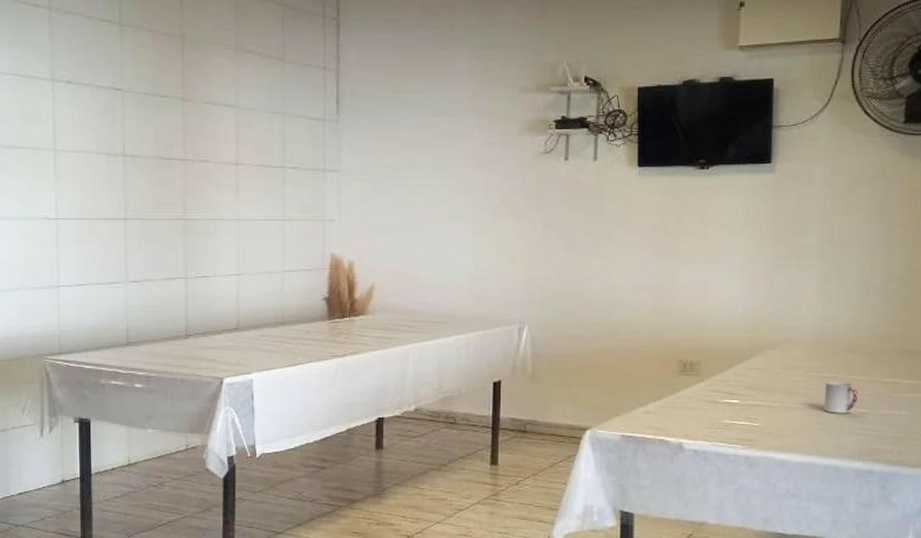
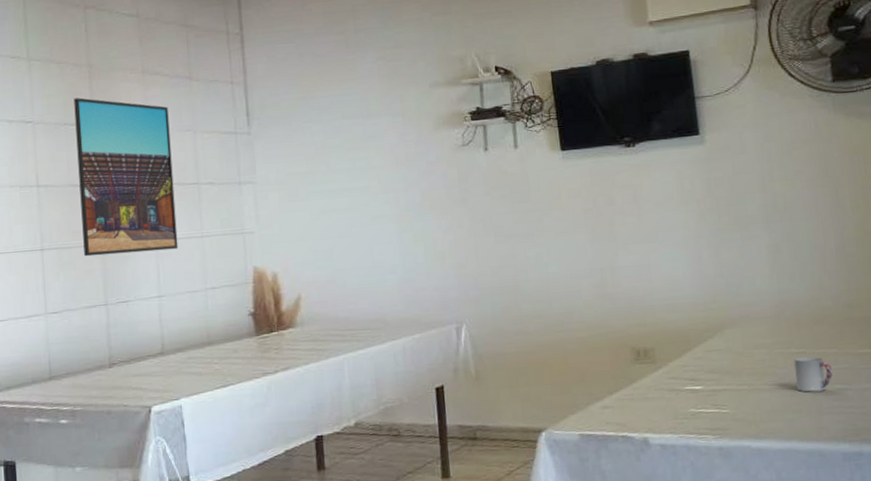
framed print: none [164,69,260,230] -> present [74,97,179,257]

